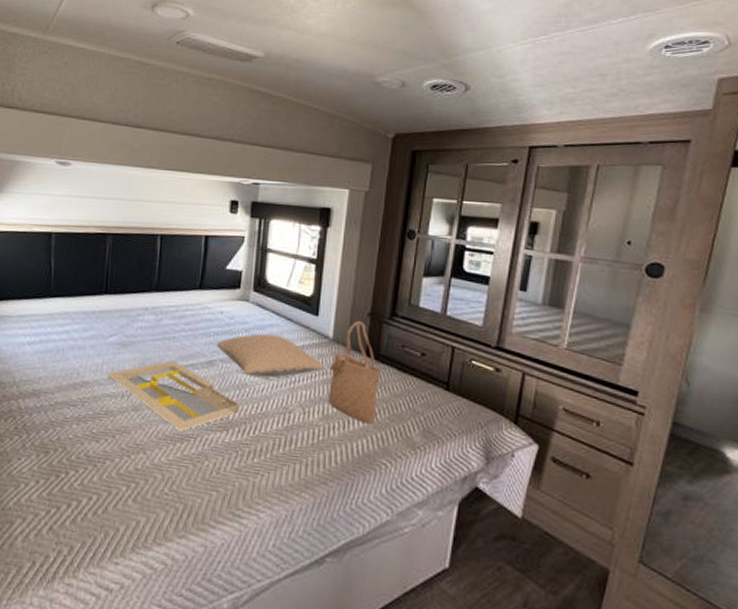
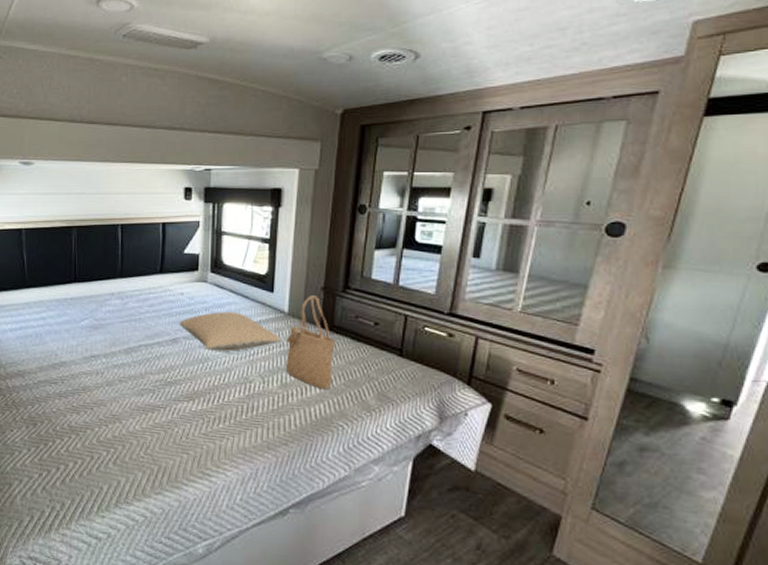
serving tray: present [107,360,239,431] -> none [82,340,203,402]

